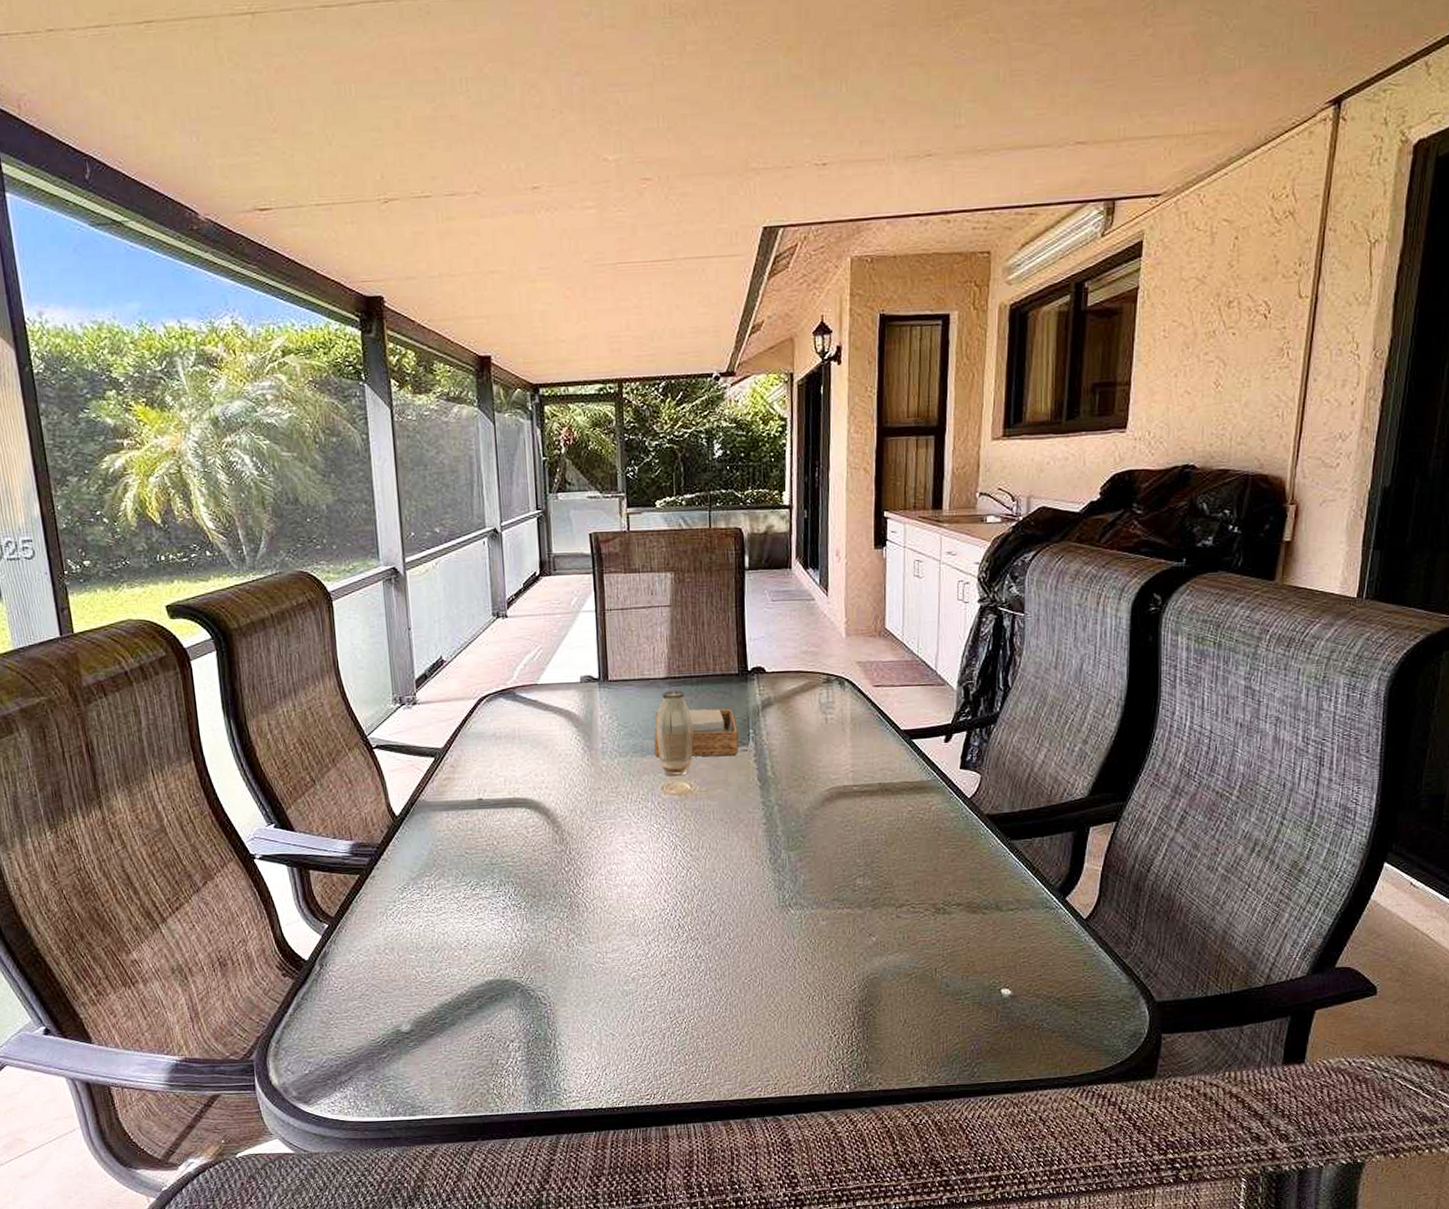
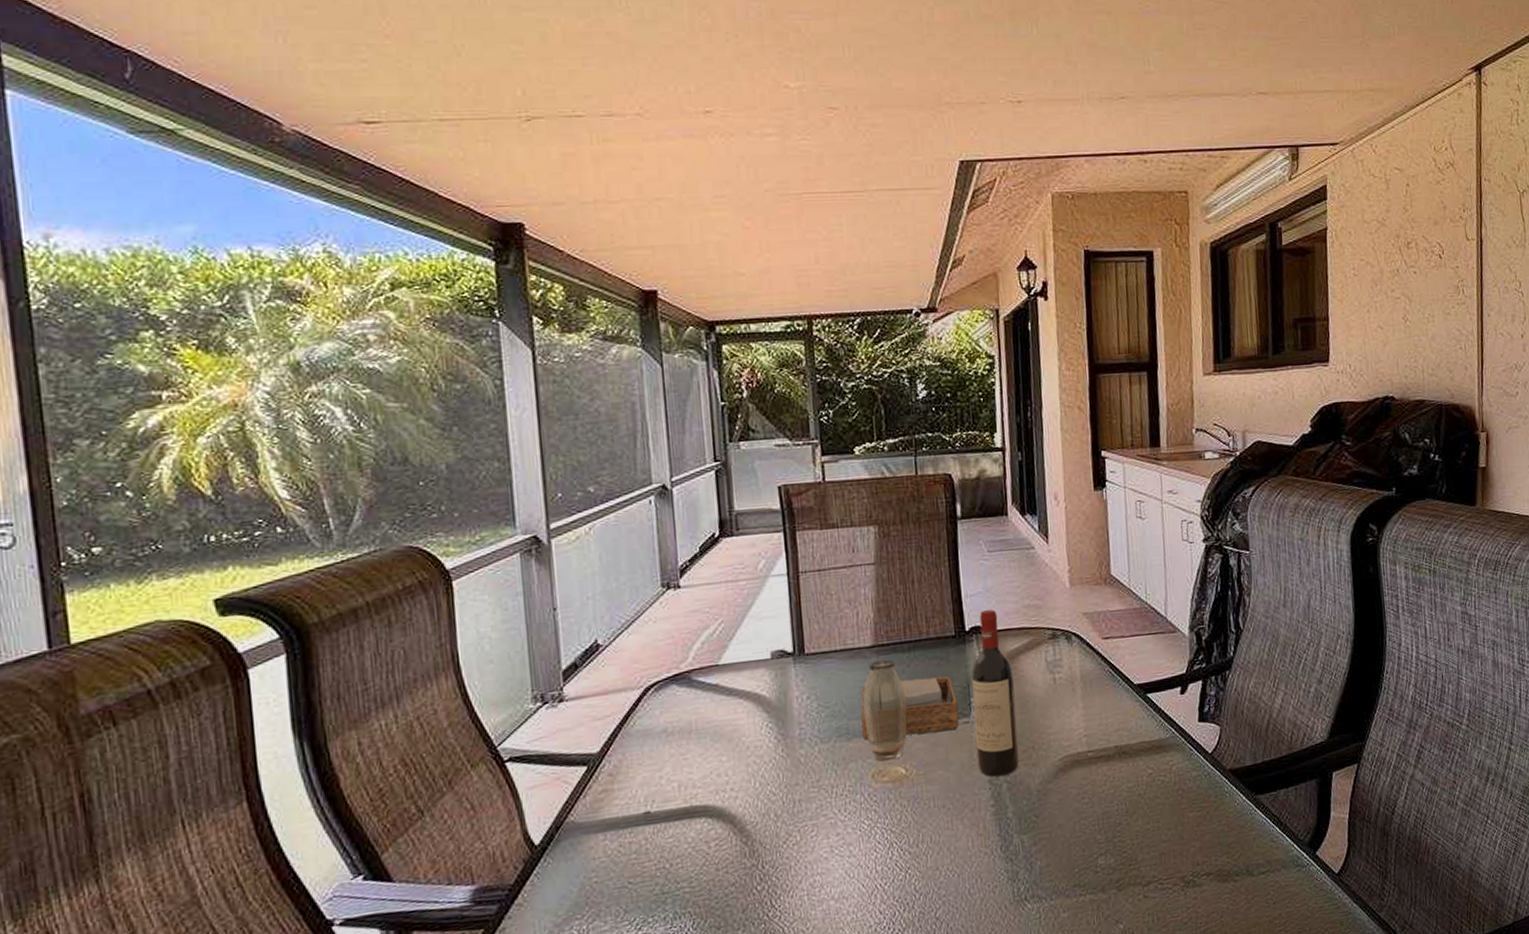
wine bottle: none [751,653,791,799] -> present [971,610,1020,777]

